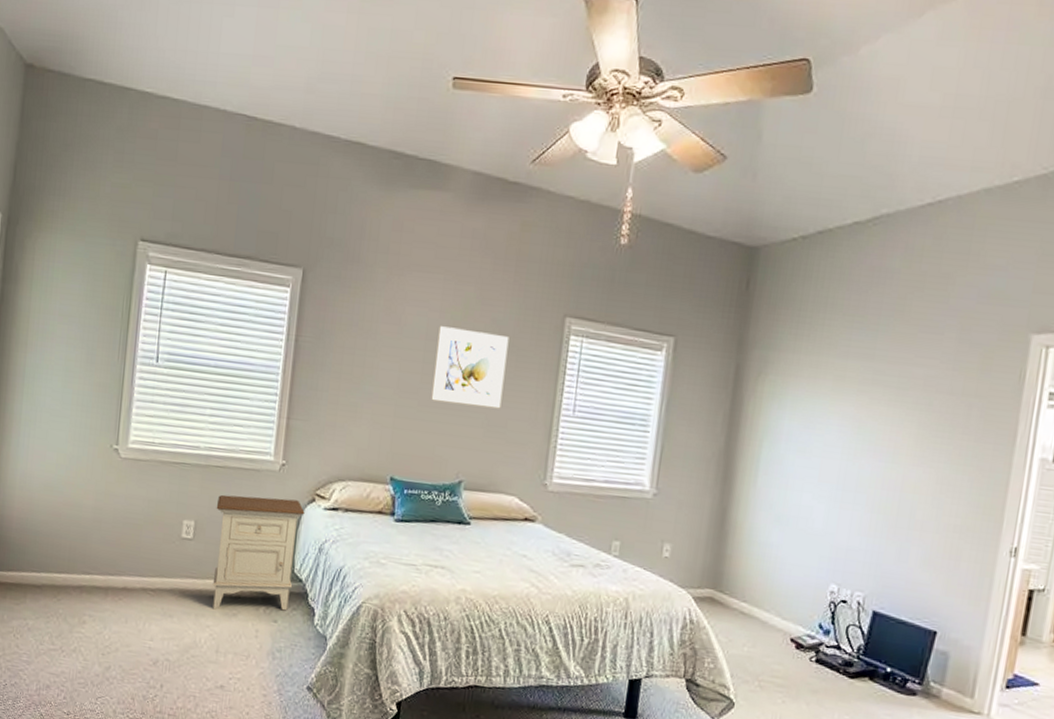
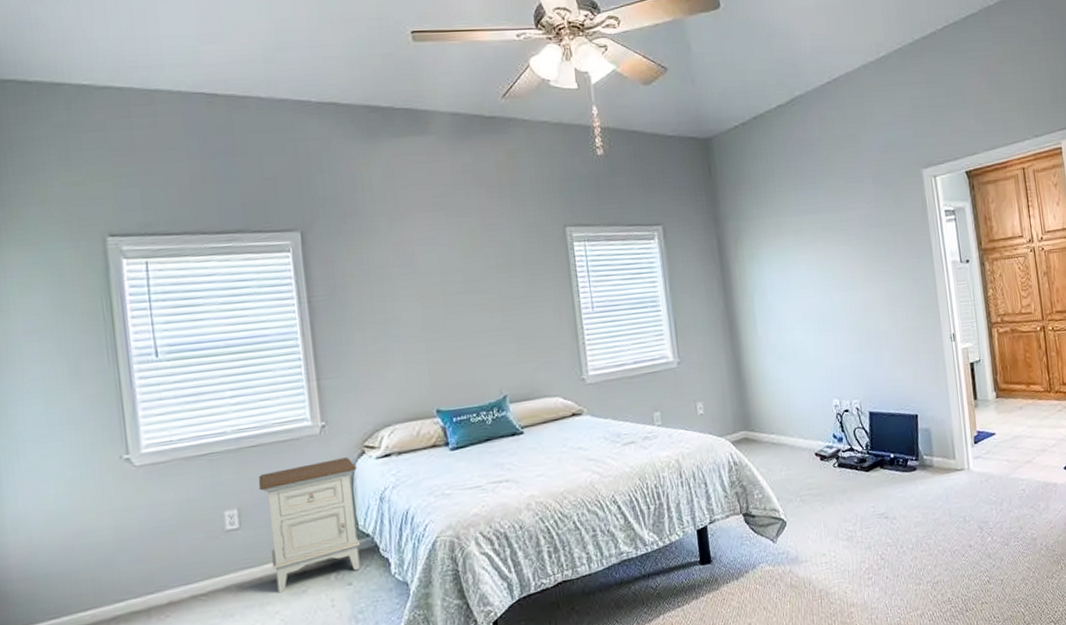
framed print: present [431,326,509,409] -> none [451,254,526,329]

